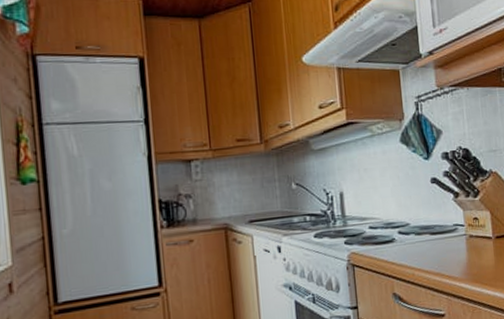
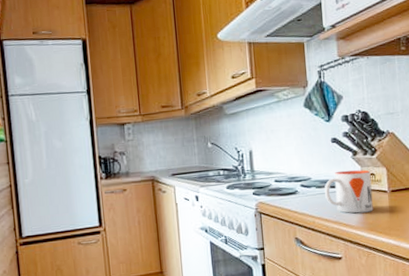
mug: none [424,213,478,264] -> present [324,170,374,214]

